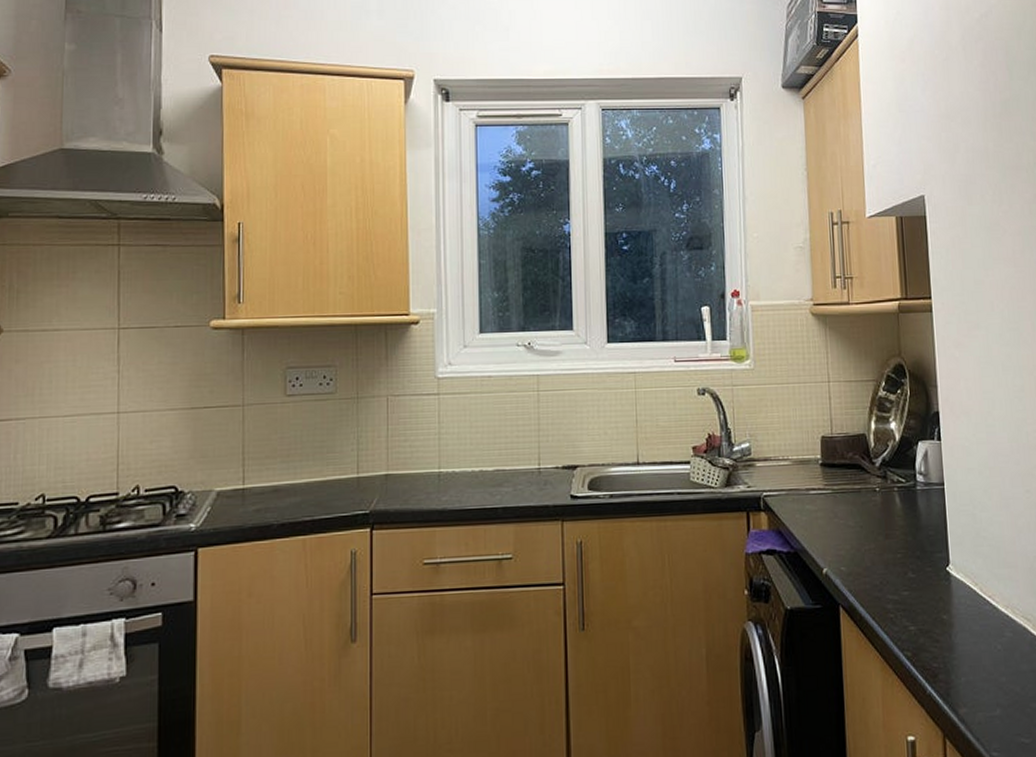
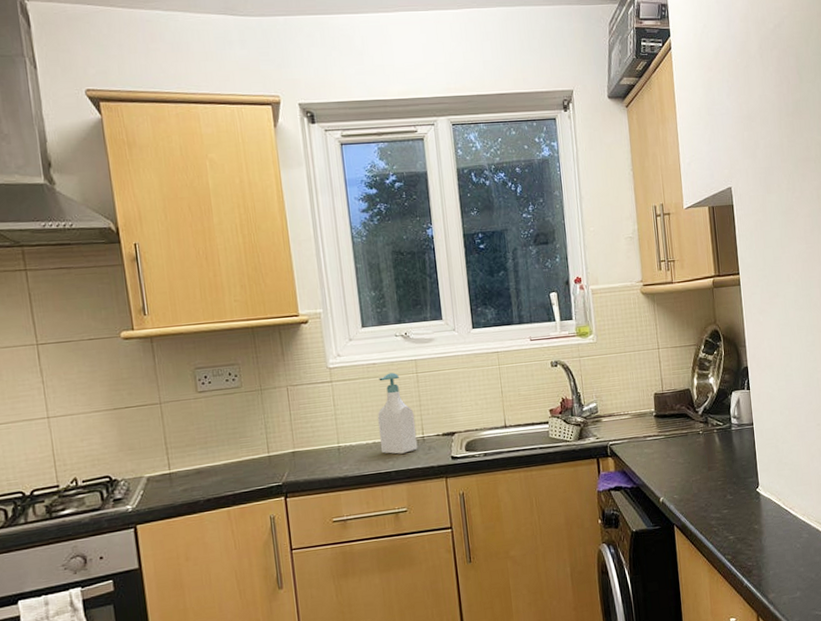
soap bottle: none [487,388,532,487] -> present [377,372,418,454]

